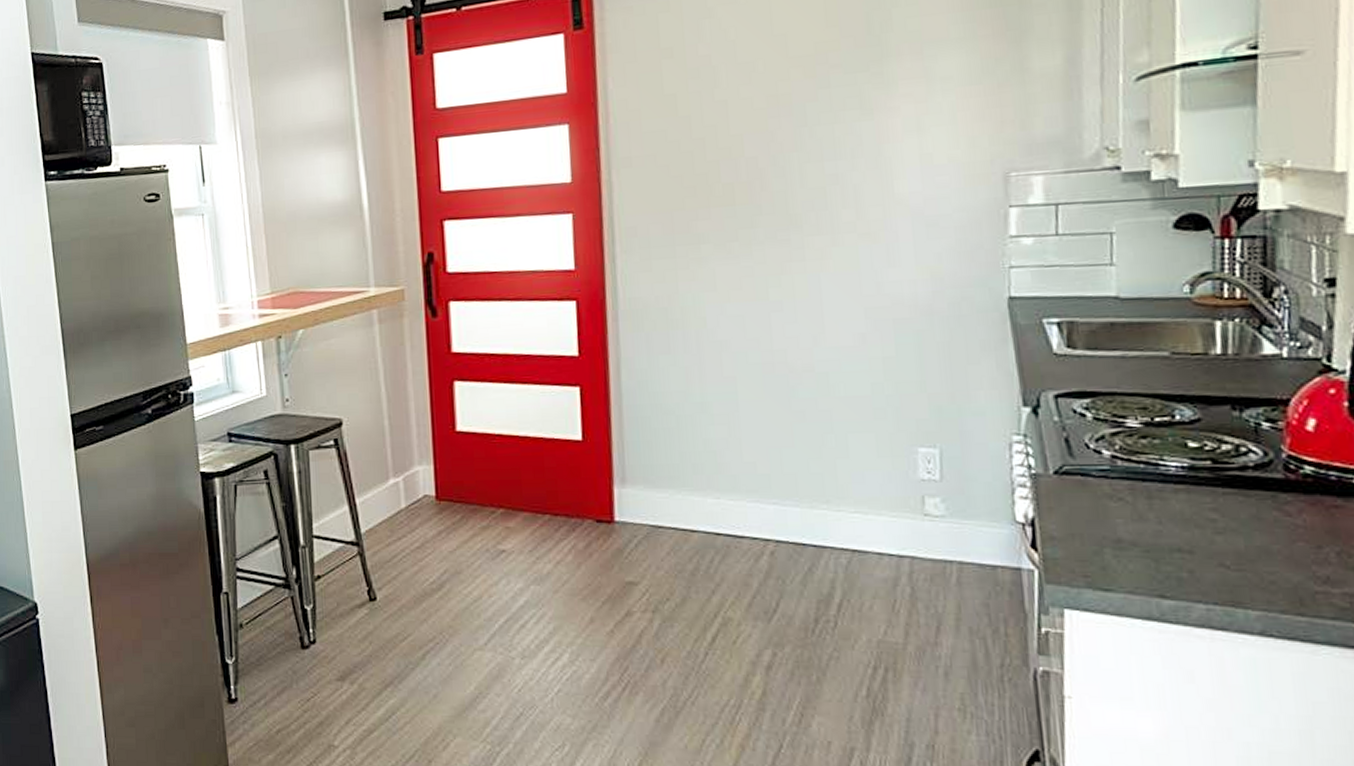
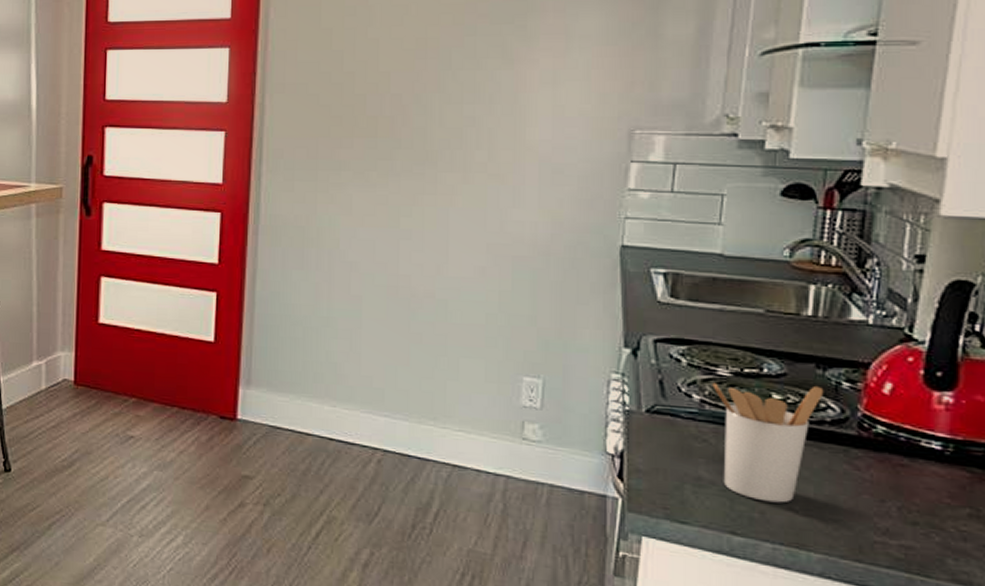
utensil holder: none [1122,428,1244,560] -> present [712,382,824,503]

